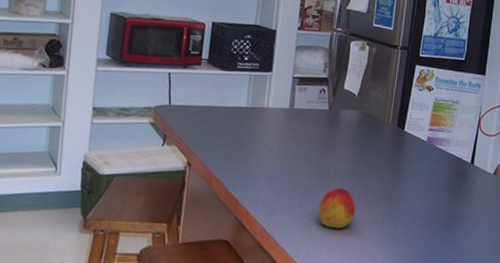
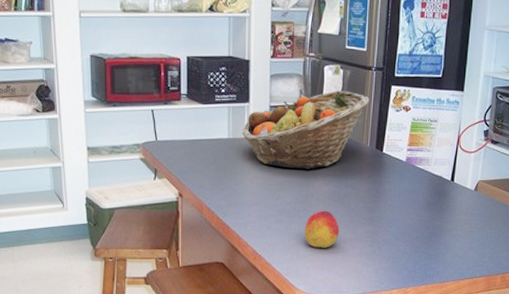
fruit basket: none [261,66,394,144] -> present [242,91,370,169]

